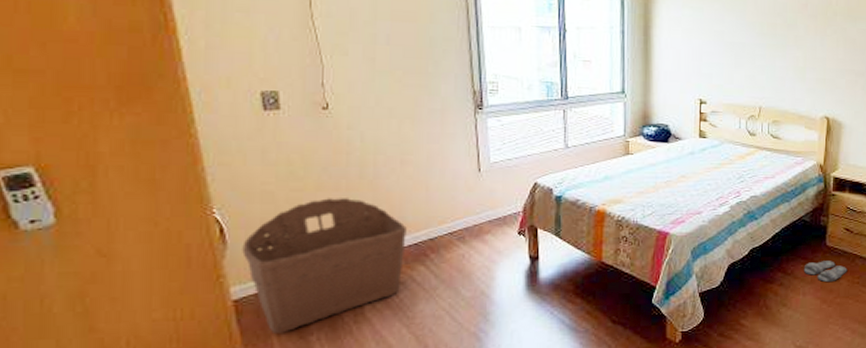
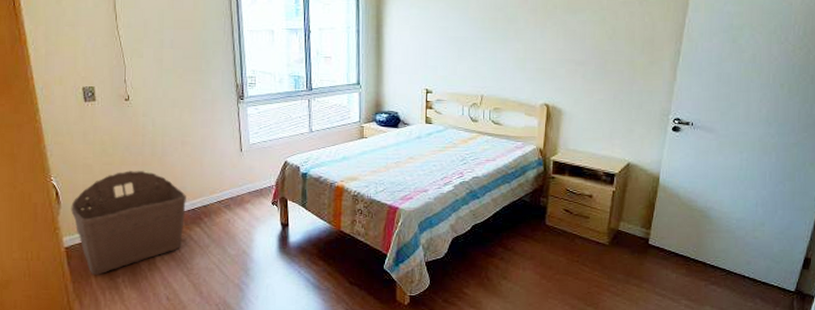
slippers: present [803,261,848,283] -> none [523,239,567,260]

